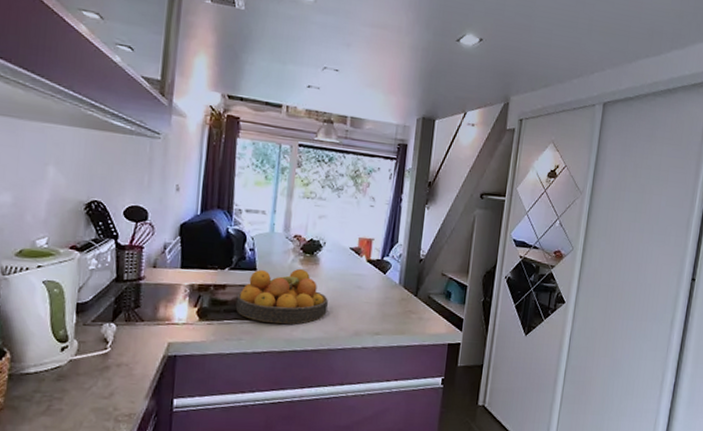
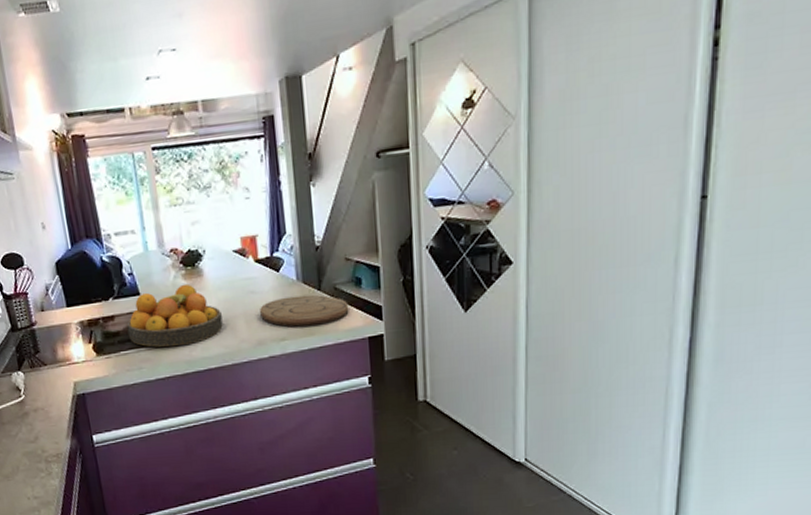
cutting board: none [362,297,438,327] -> present [260,295,349,327]

